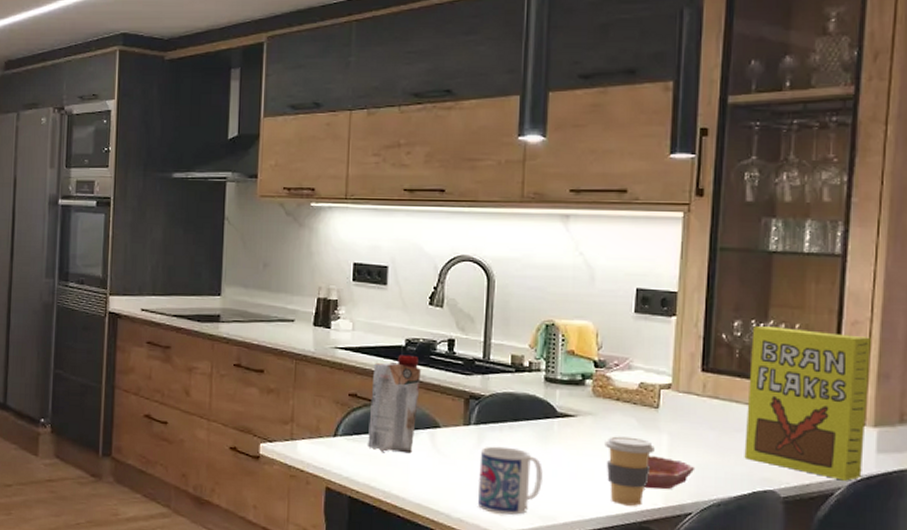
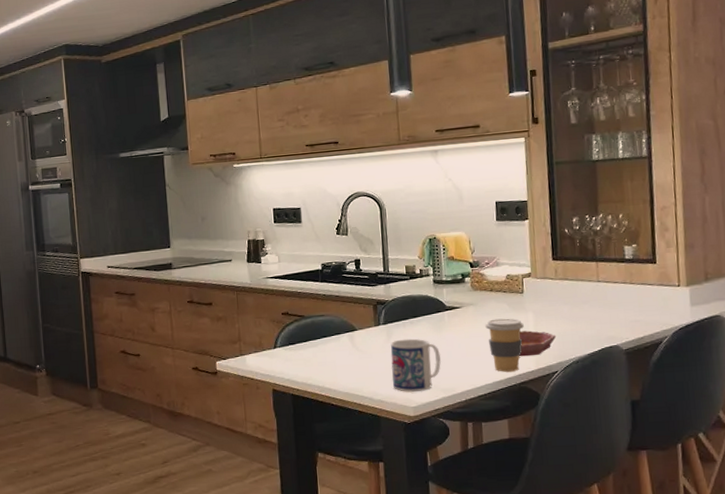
juice carton: present [368,354,421,454] -> none [299,276,337,356]
cereal box: present [744,326,871,481] -> none [587,217,682,331]

